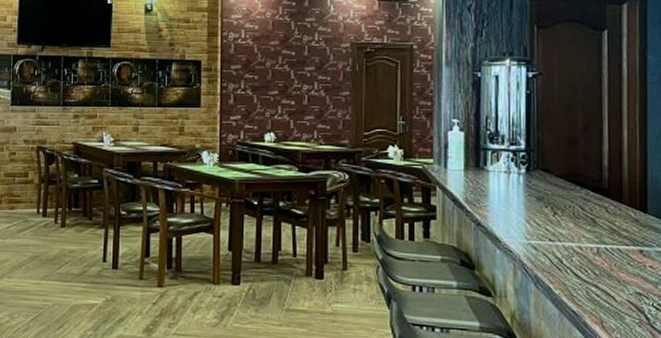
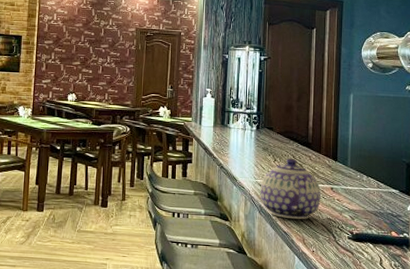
teapot: none [536,210,625,295] -> present [261,158,321,220]

